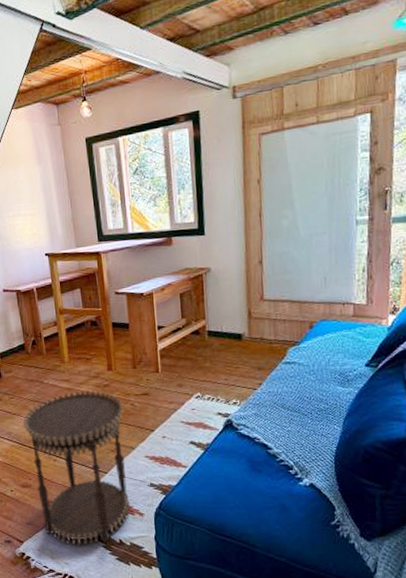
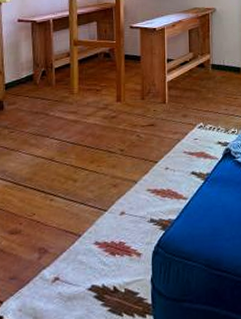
side table: present [23,390,130,545] -> none [20,122,129,300]

